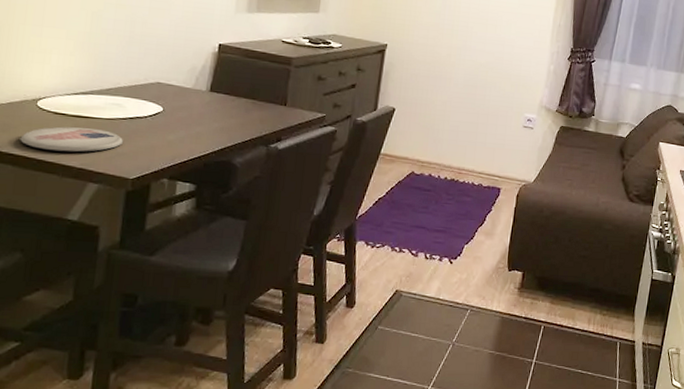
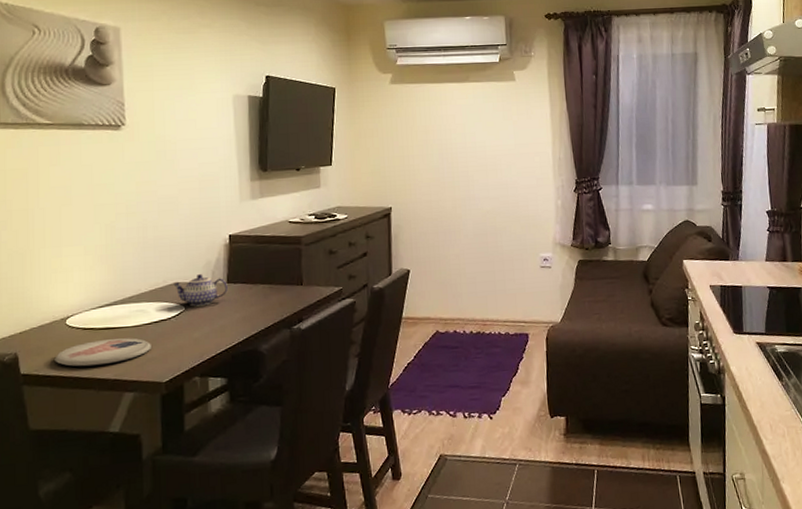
teapot: none [154,78,210,110] -> present [173,274,228,307]

